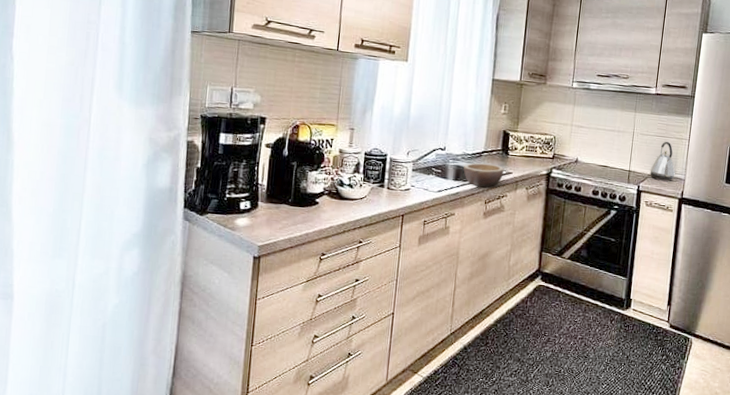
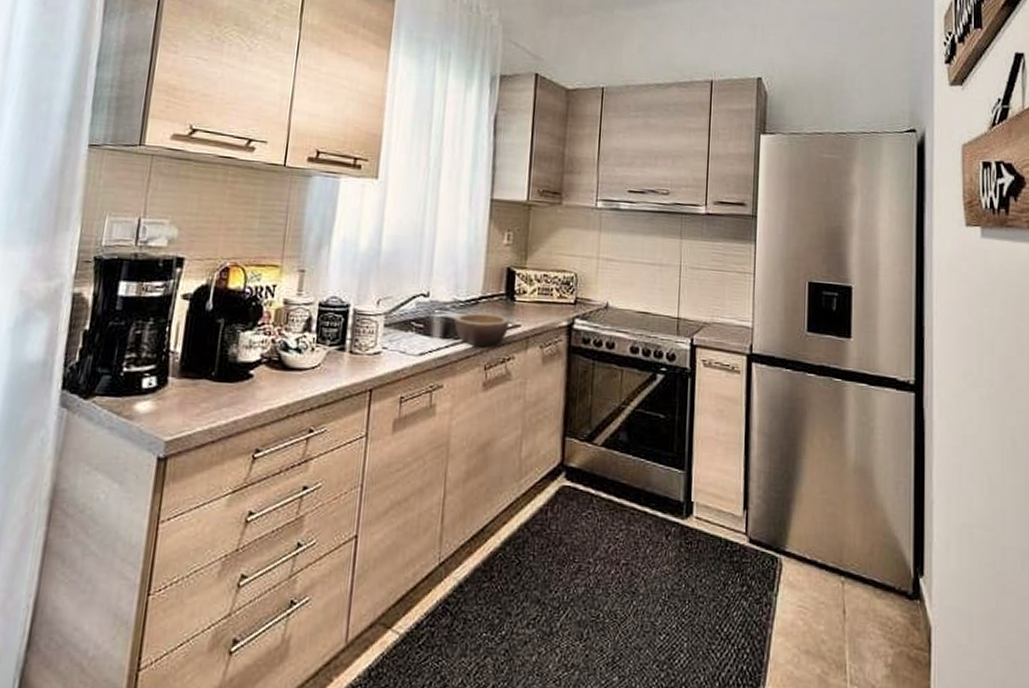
kettle: present [649,141,676,182] -> none [704,276,741,332]

